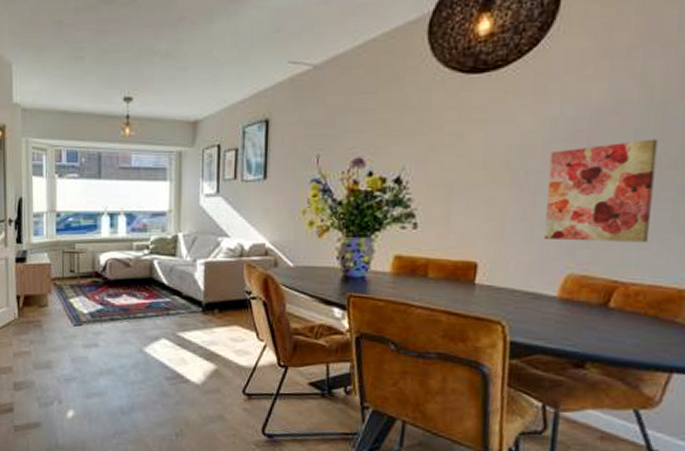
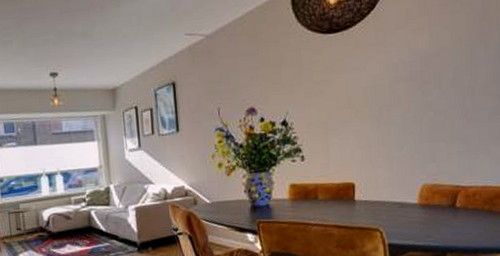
wall art: present [544,139,658,242] -> none [396,73,476,159]

